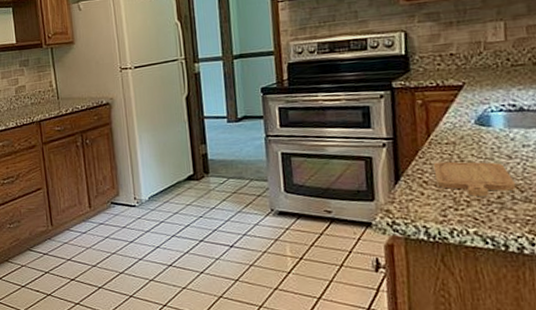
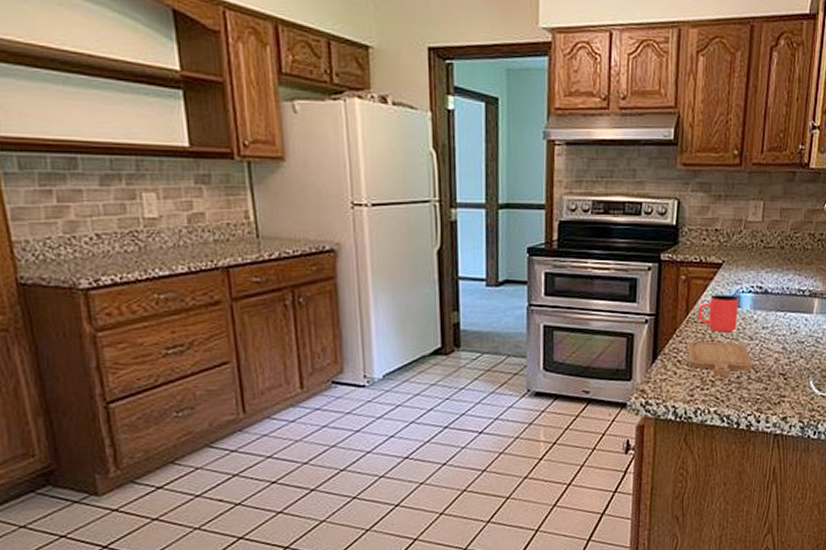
cup: none [441,115,490,153] -> present [698,295,738,333]

